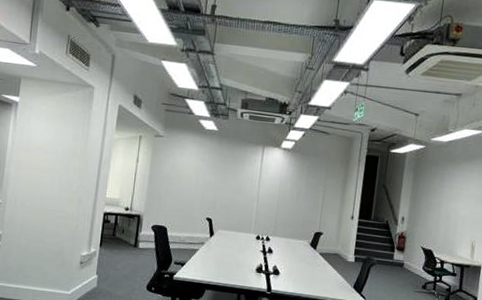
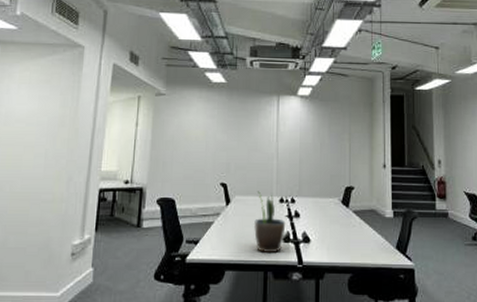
potted plant: none [232,228,260,280] -> present [254,191,286,252]

